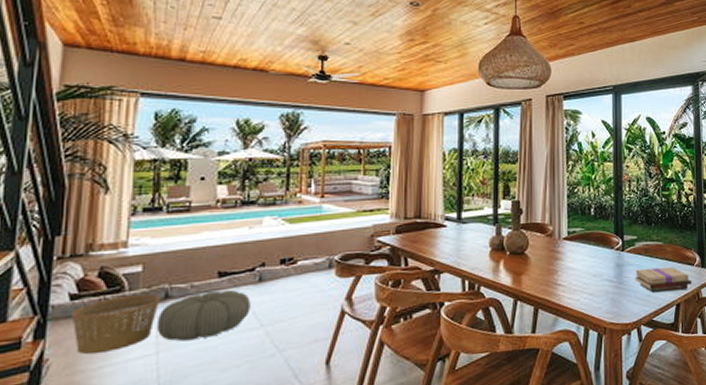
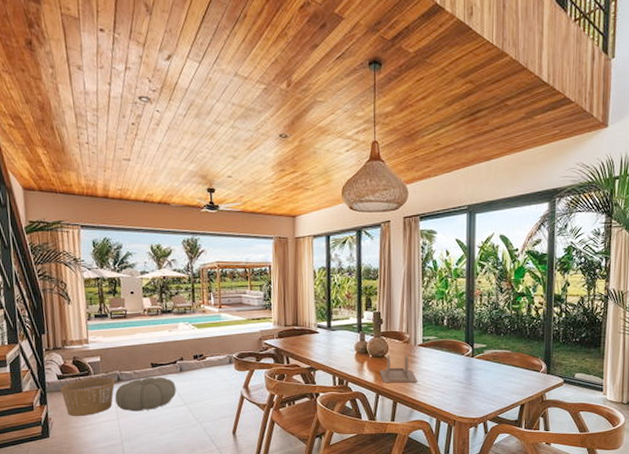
napkin holder: none [518,251,563,286] -> present [379,355,418,384]
books: present [635,266,692,293] -> none [483,372,537,394]

